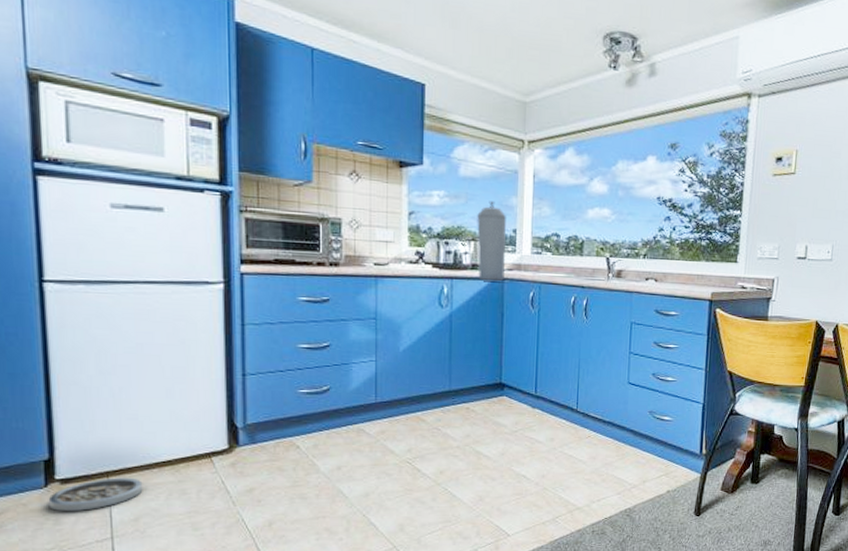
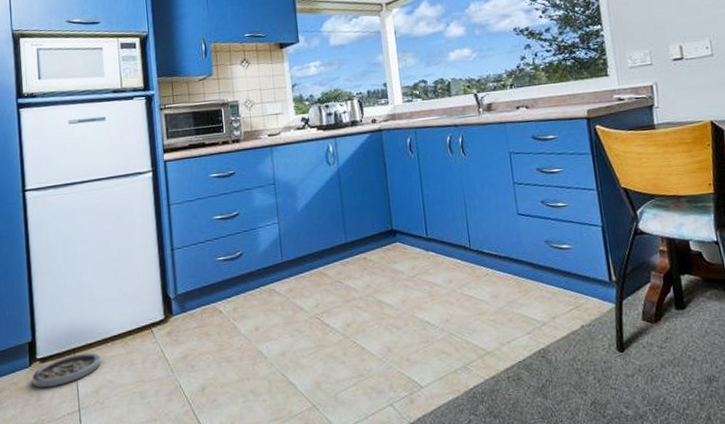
canister: present [477,201,506,282] -> none [350,62,382,135]

